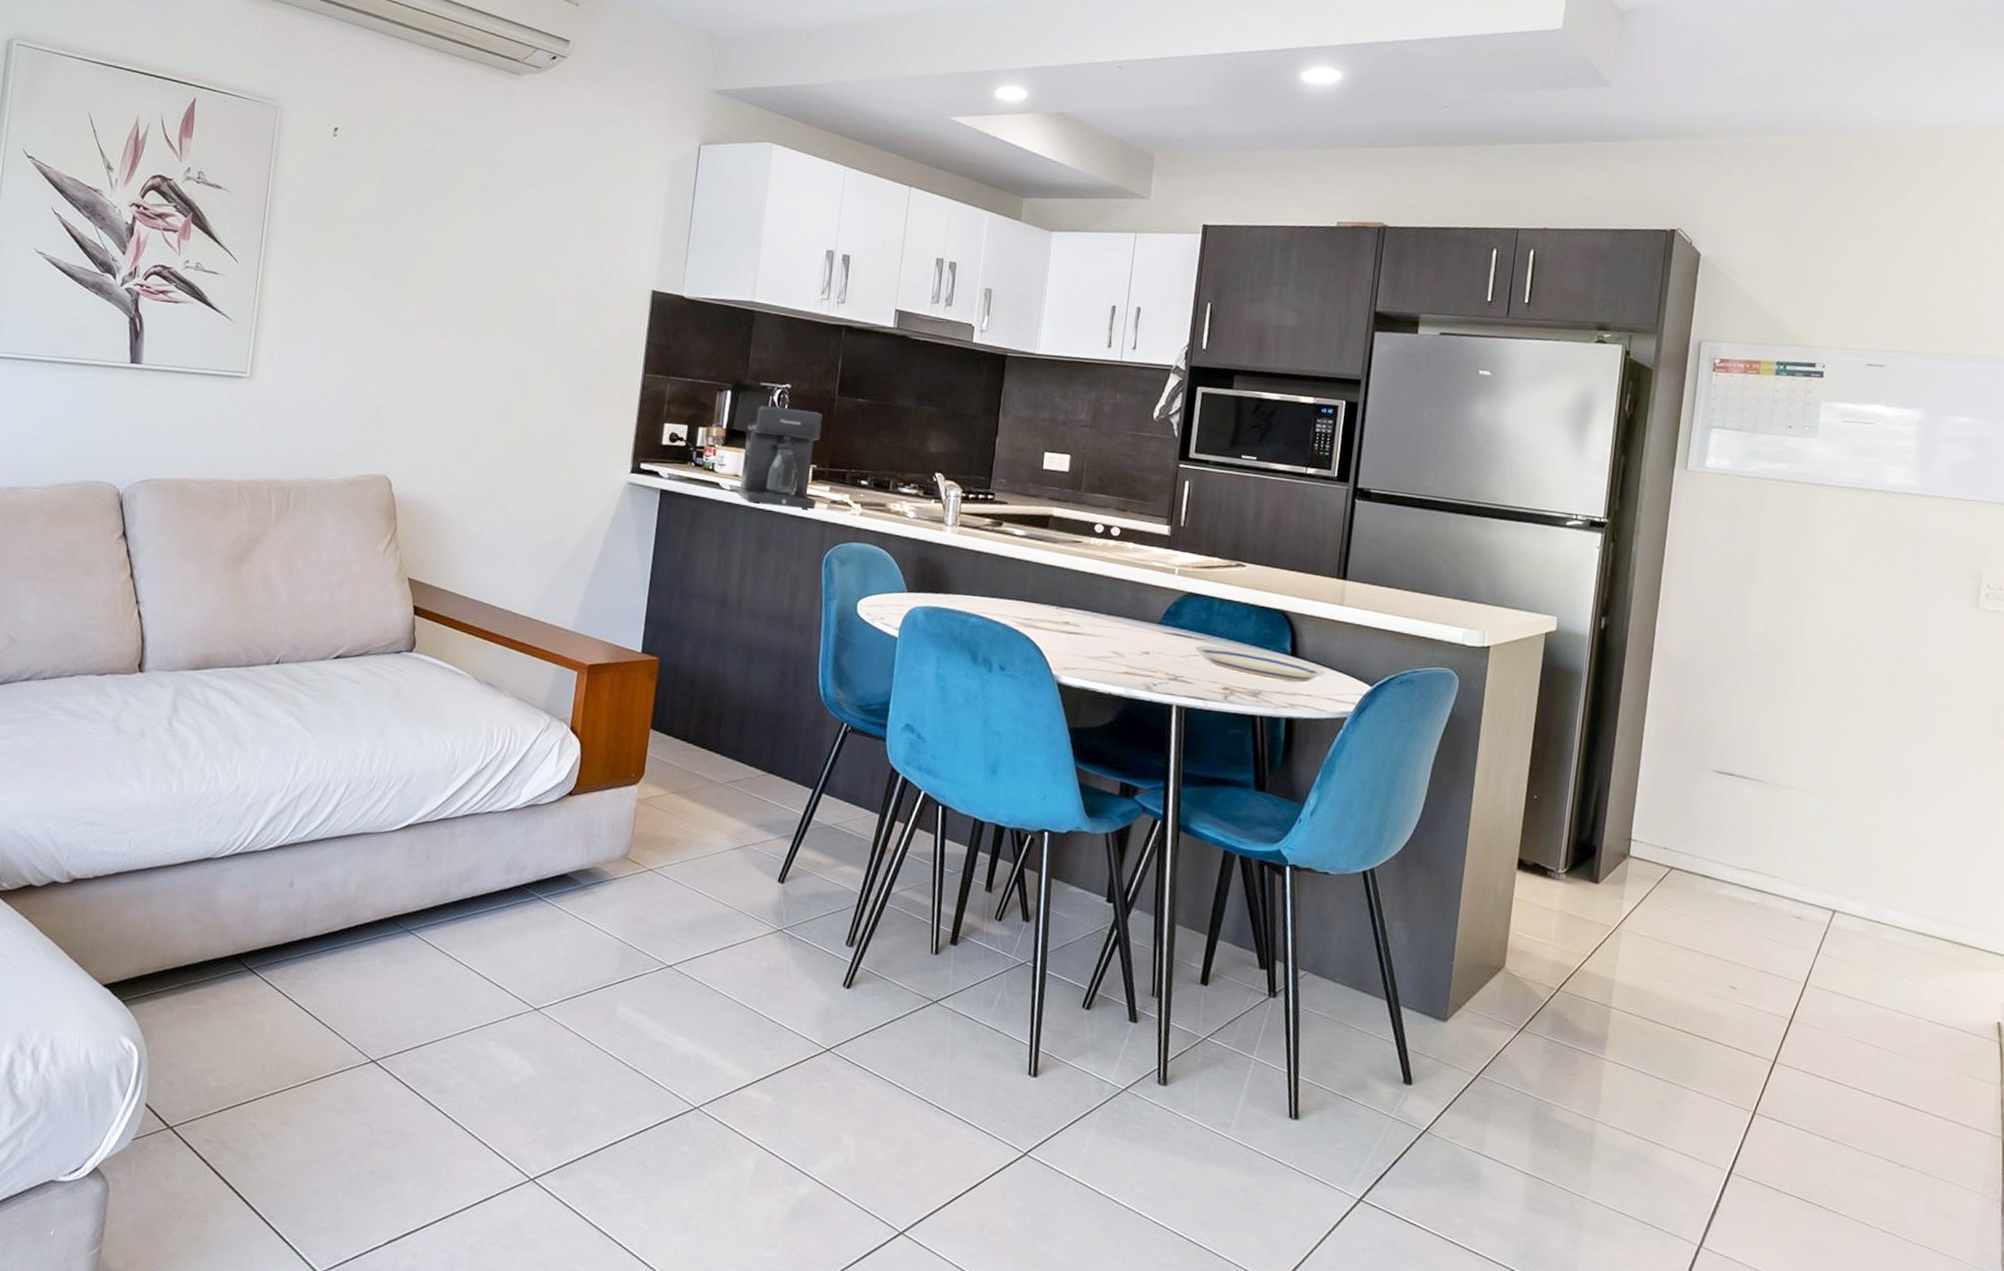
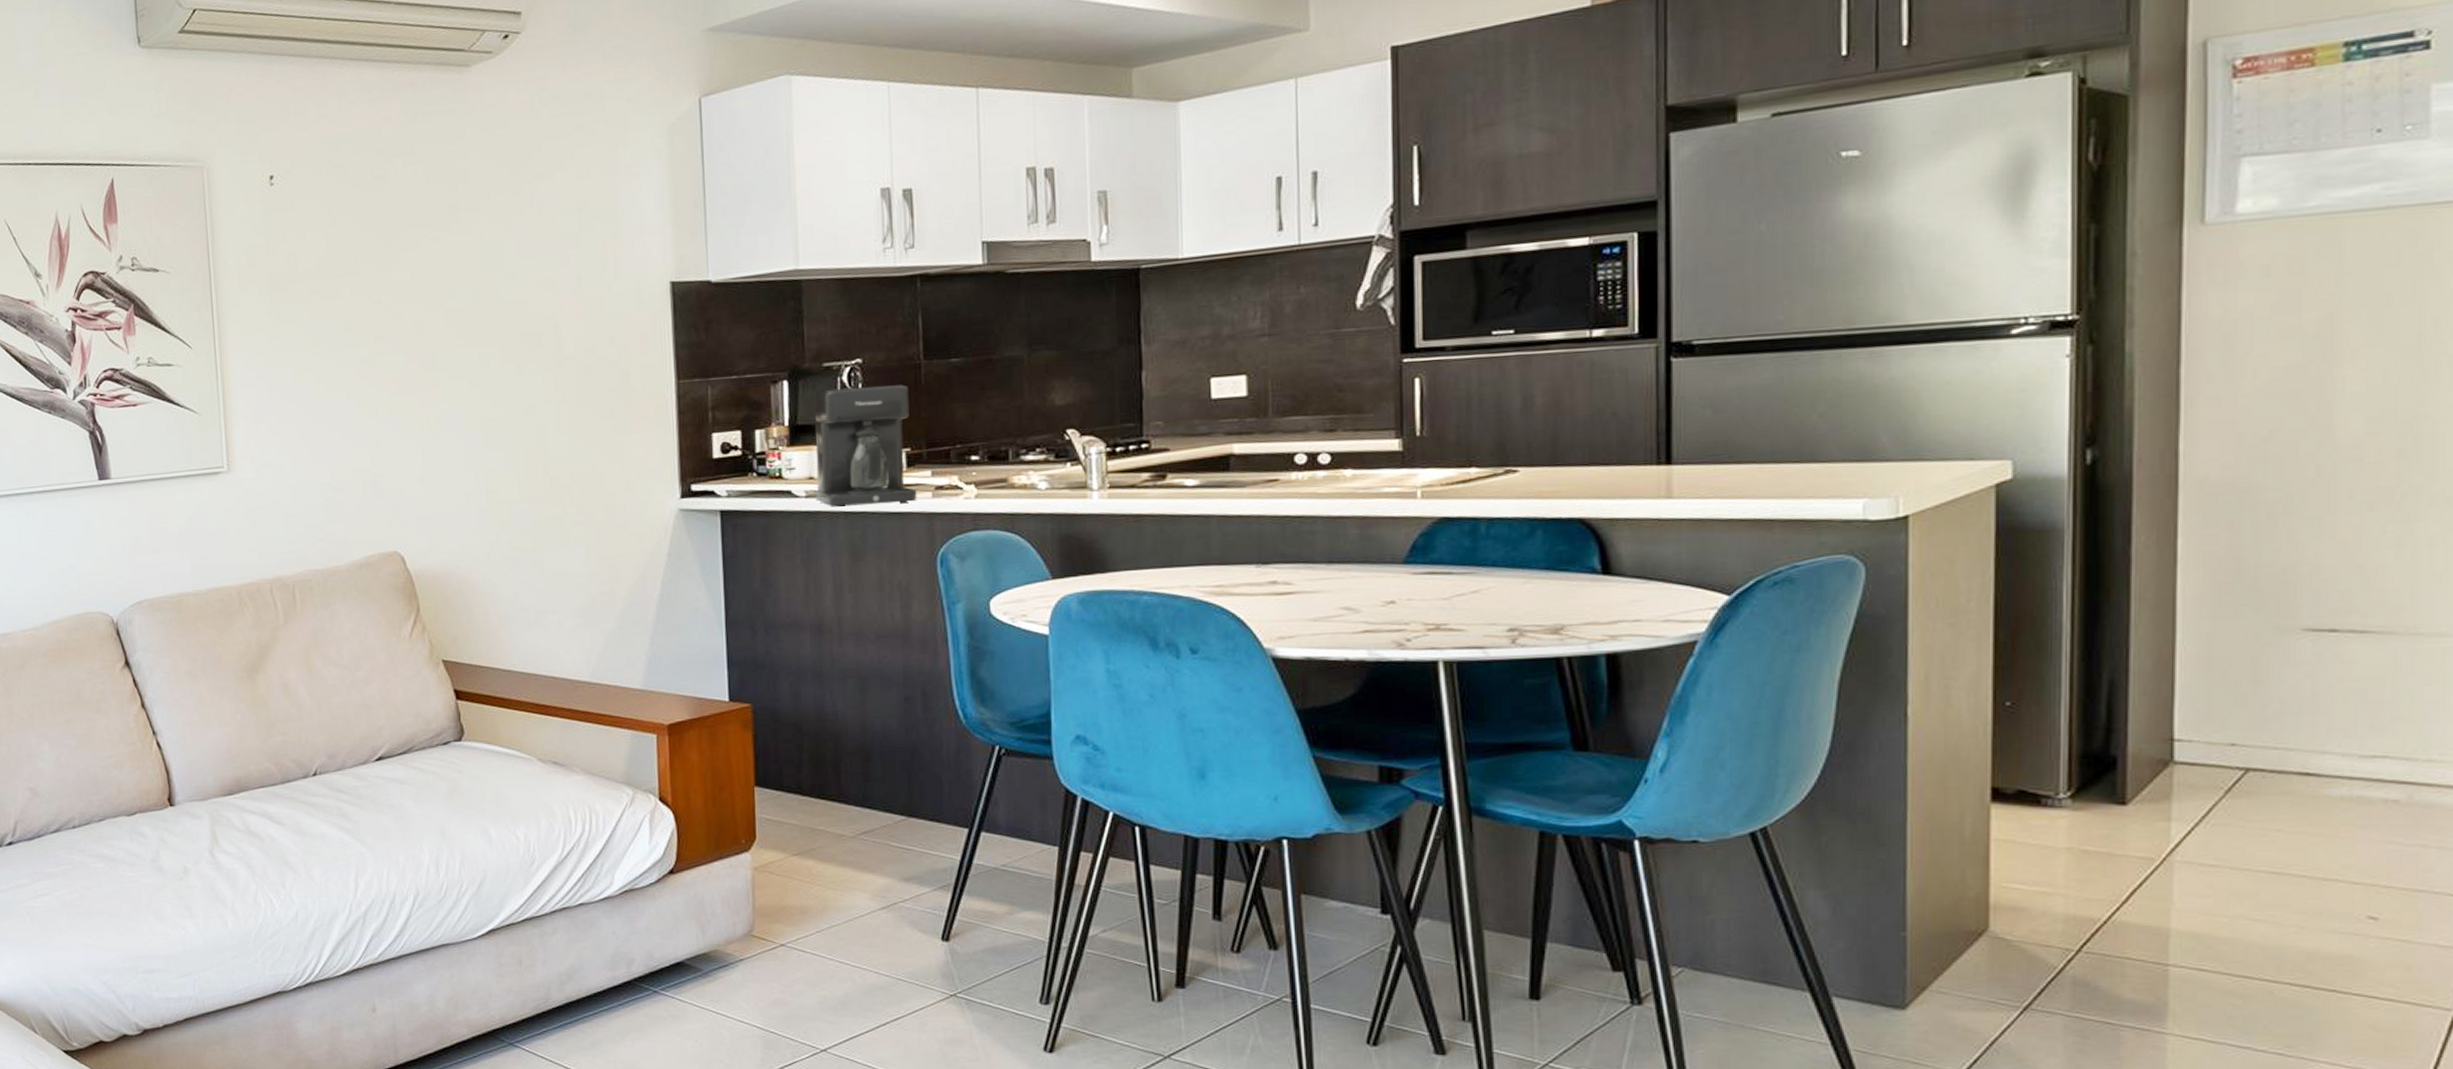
plate: present [1195,645,1325,683] -> none [1461,577,1657,609]

